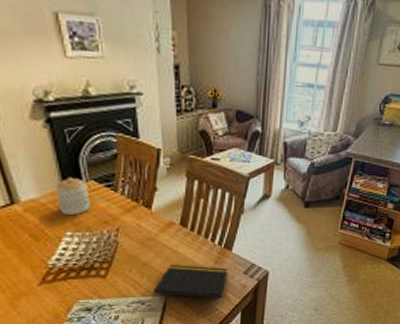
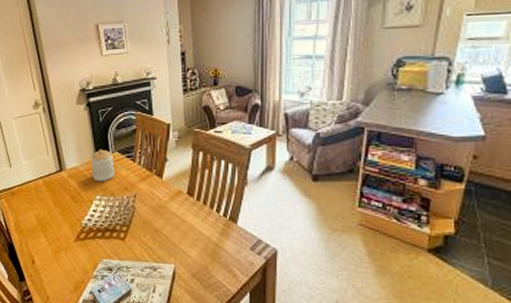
notepad: present [154,265,229,304] -> none [164,233,235,281]

